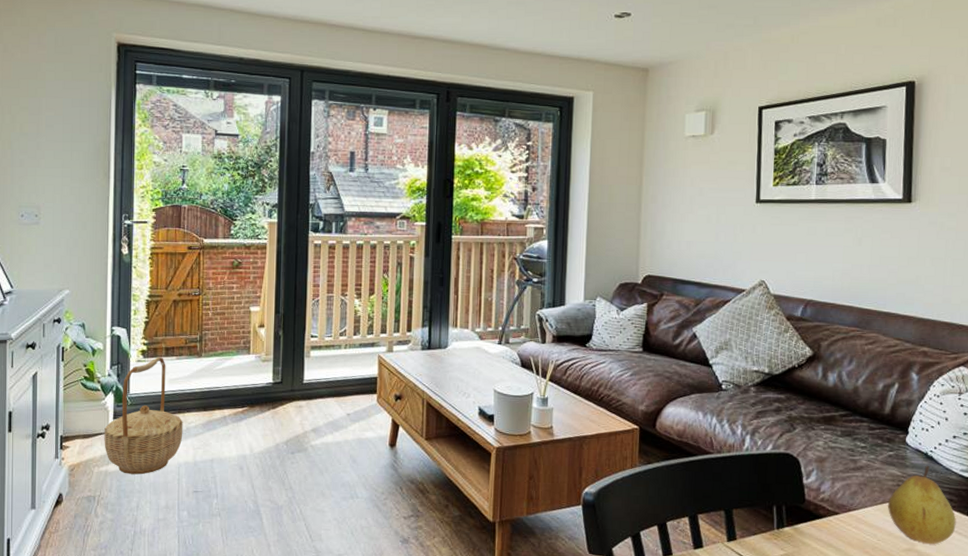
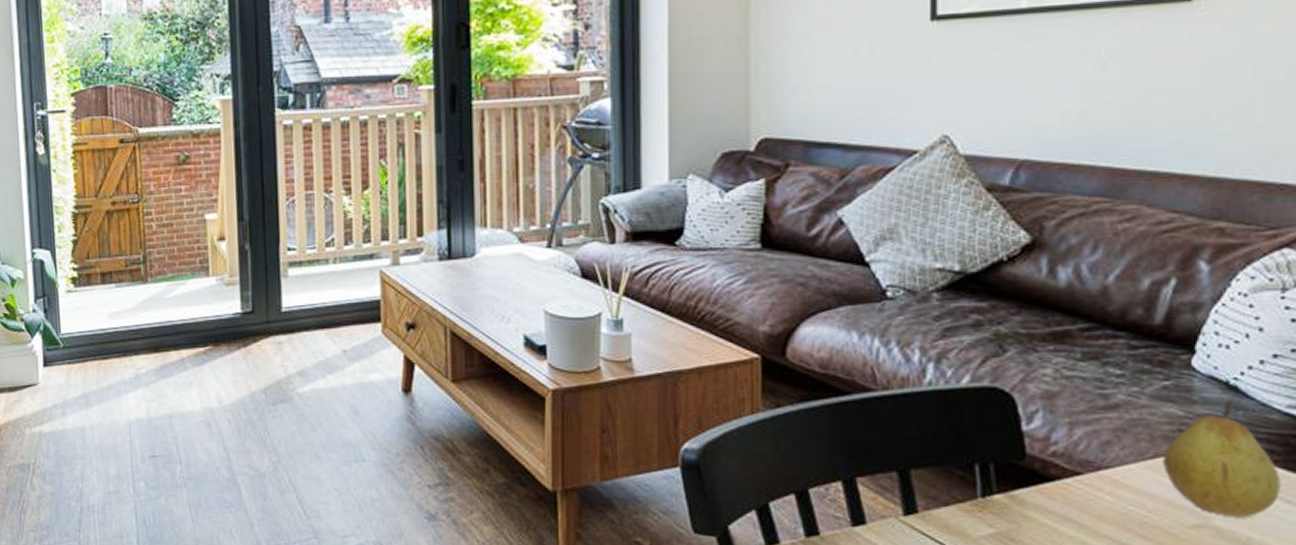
basket: present [104,356,183,475] -> none [33,285,132,436]

